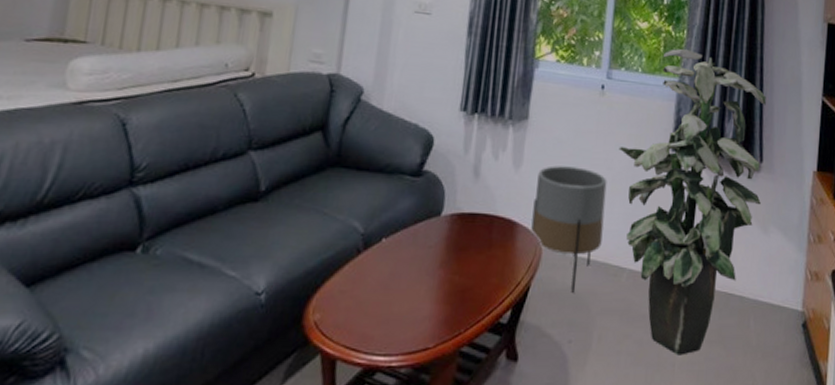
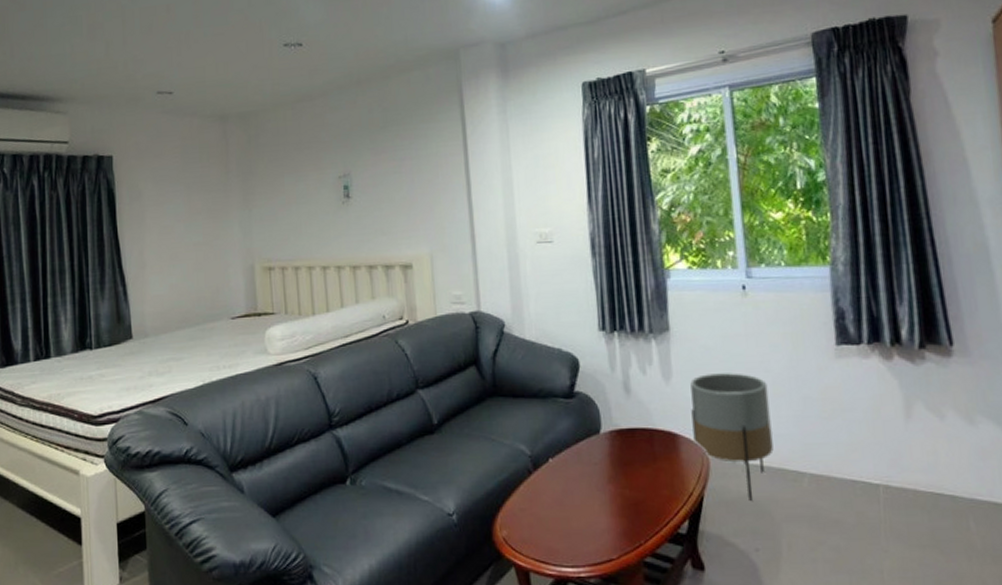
indoor plant: present [618,48,766,355] -> none [774,233,959,562]

